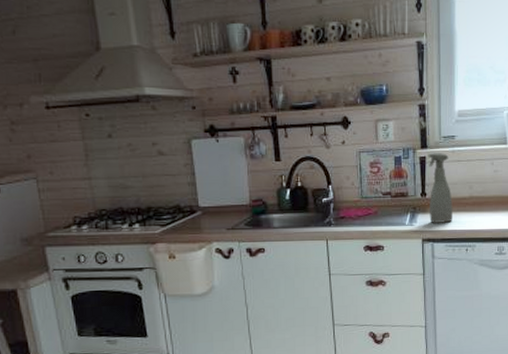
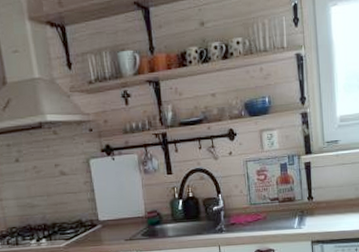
spray bottle: present [428,153,453,223] -> none [312,157,340,225]

